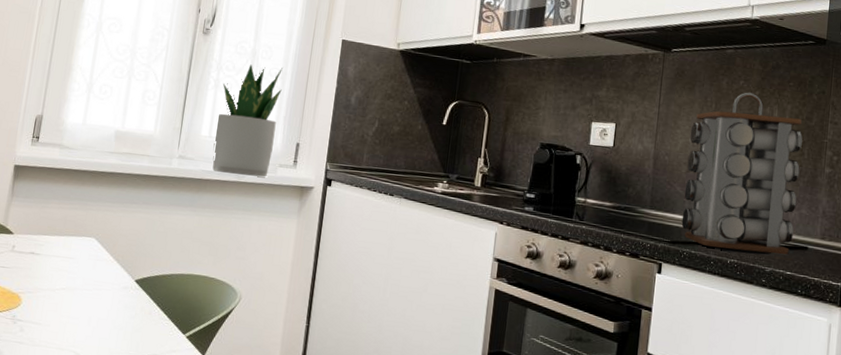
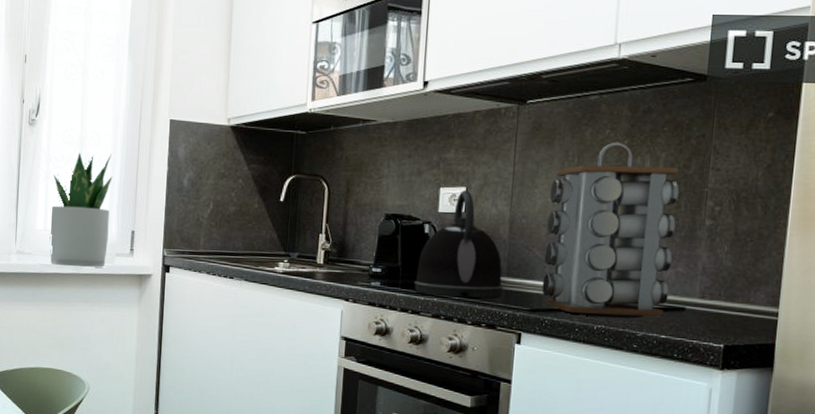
kettle: none [564,126,647,230] -> present [413,191,504,299]

